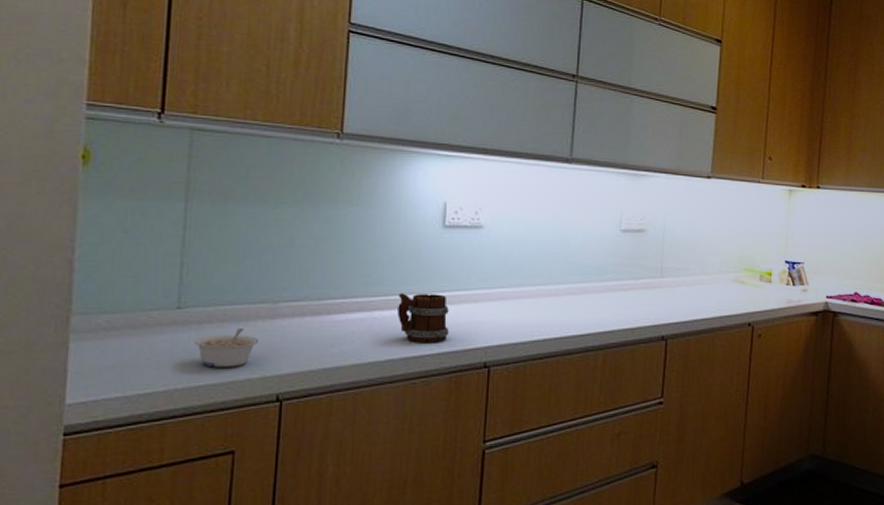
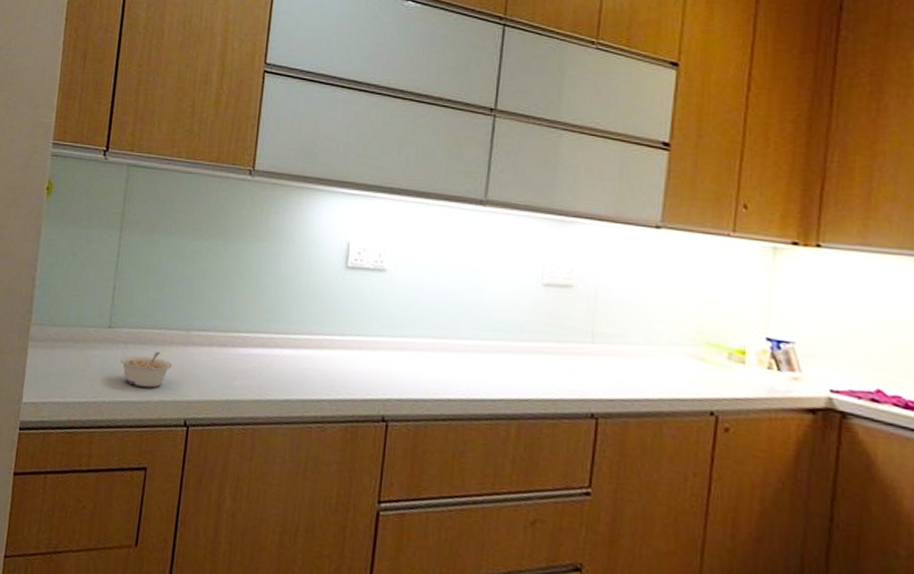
mug: present [398,293,449,343] -> none [297,332,348,389]

